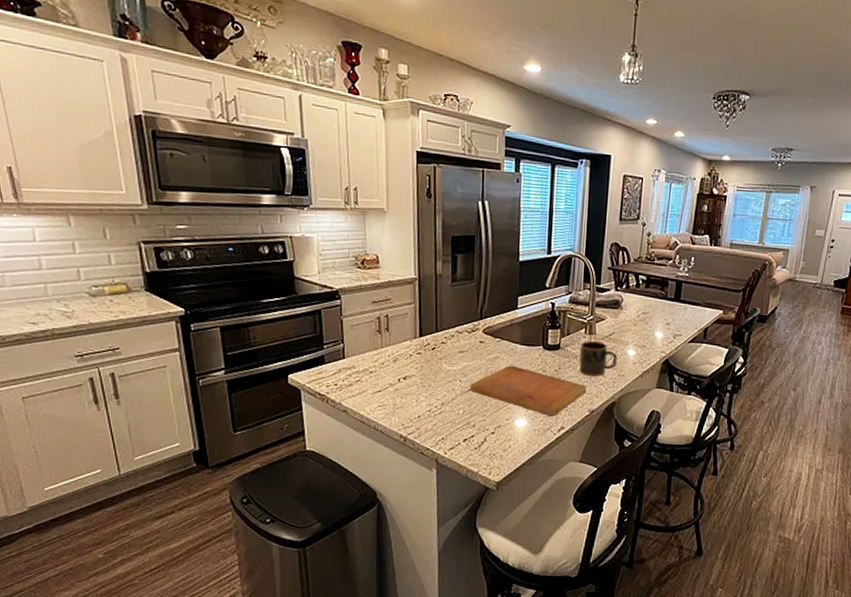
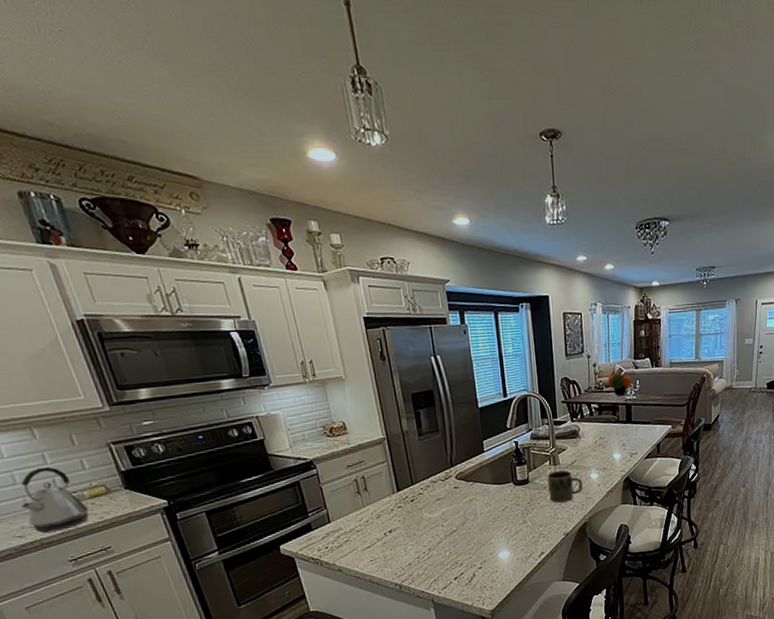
kettle: none [41,256,106,324] -> present [20,466,89,533]
cutting board: present [470,365,587,417] -> none [452,504,560,545]
flower arrangement: none [659,246,688,272] -> present [607,373,633,397]

